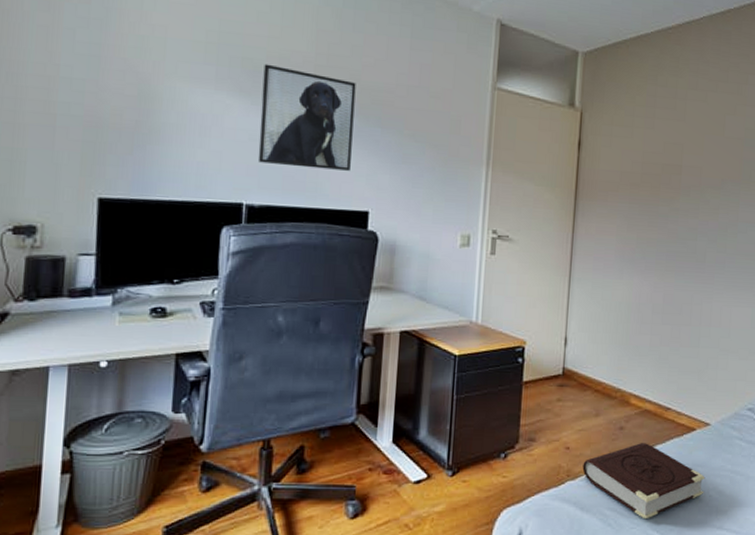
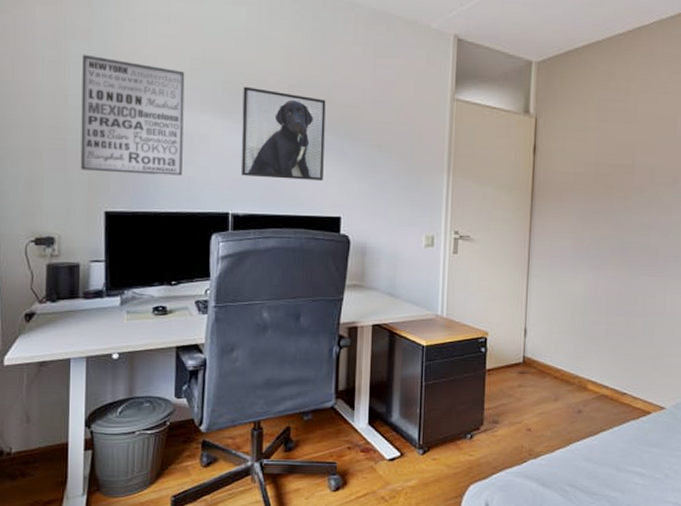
wall art: none [71,19,198,160] -> present [80,54,185,176]
book: present [582,443,705,520] -> none [543,425,661,495]

